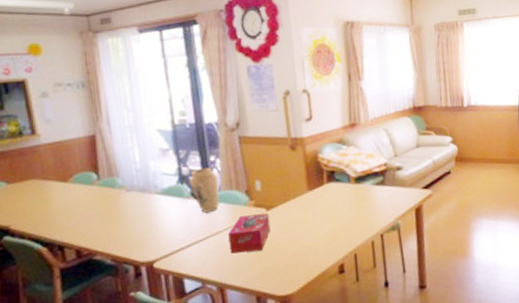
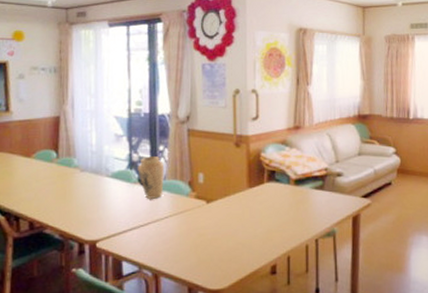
tissue box: present [228,213,271,254] -> none [168,206,209,242]

